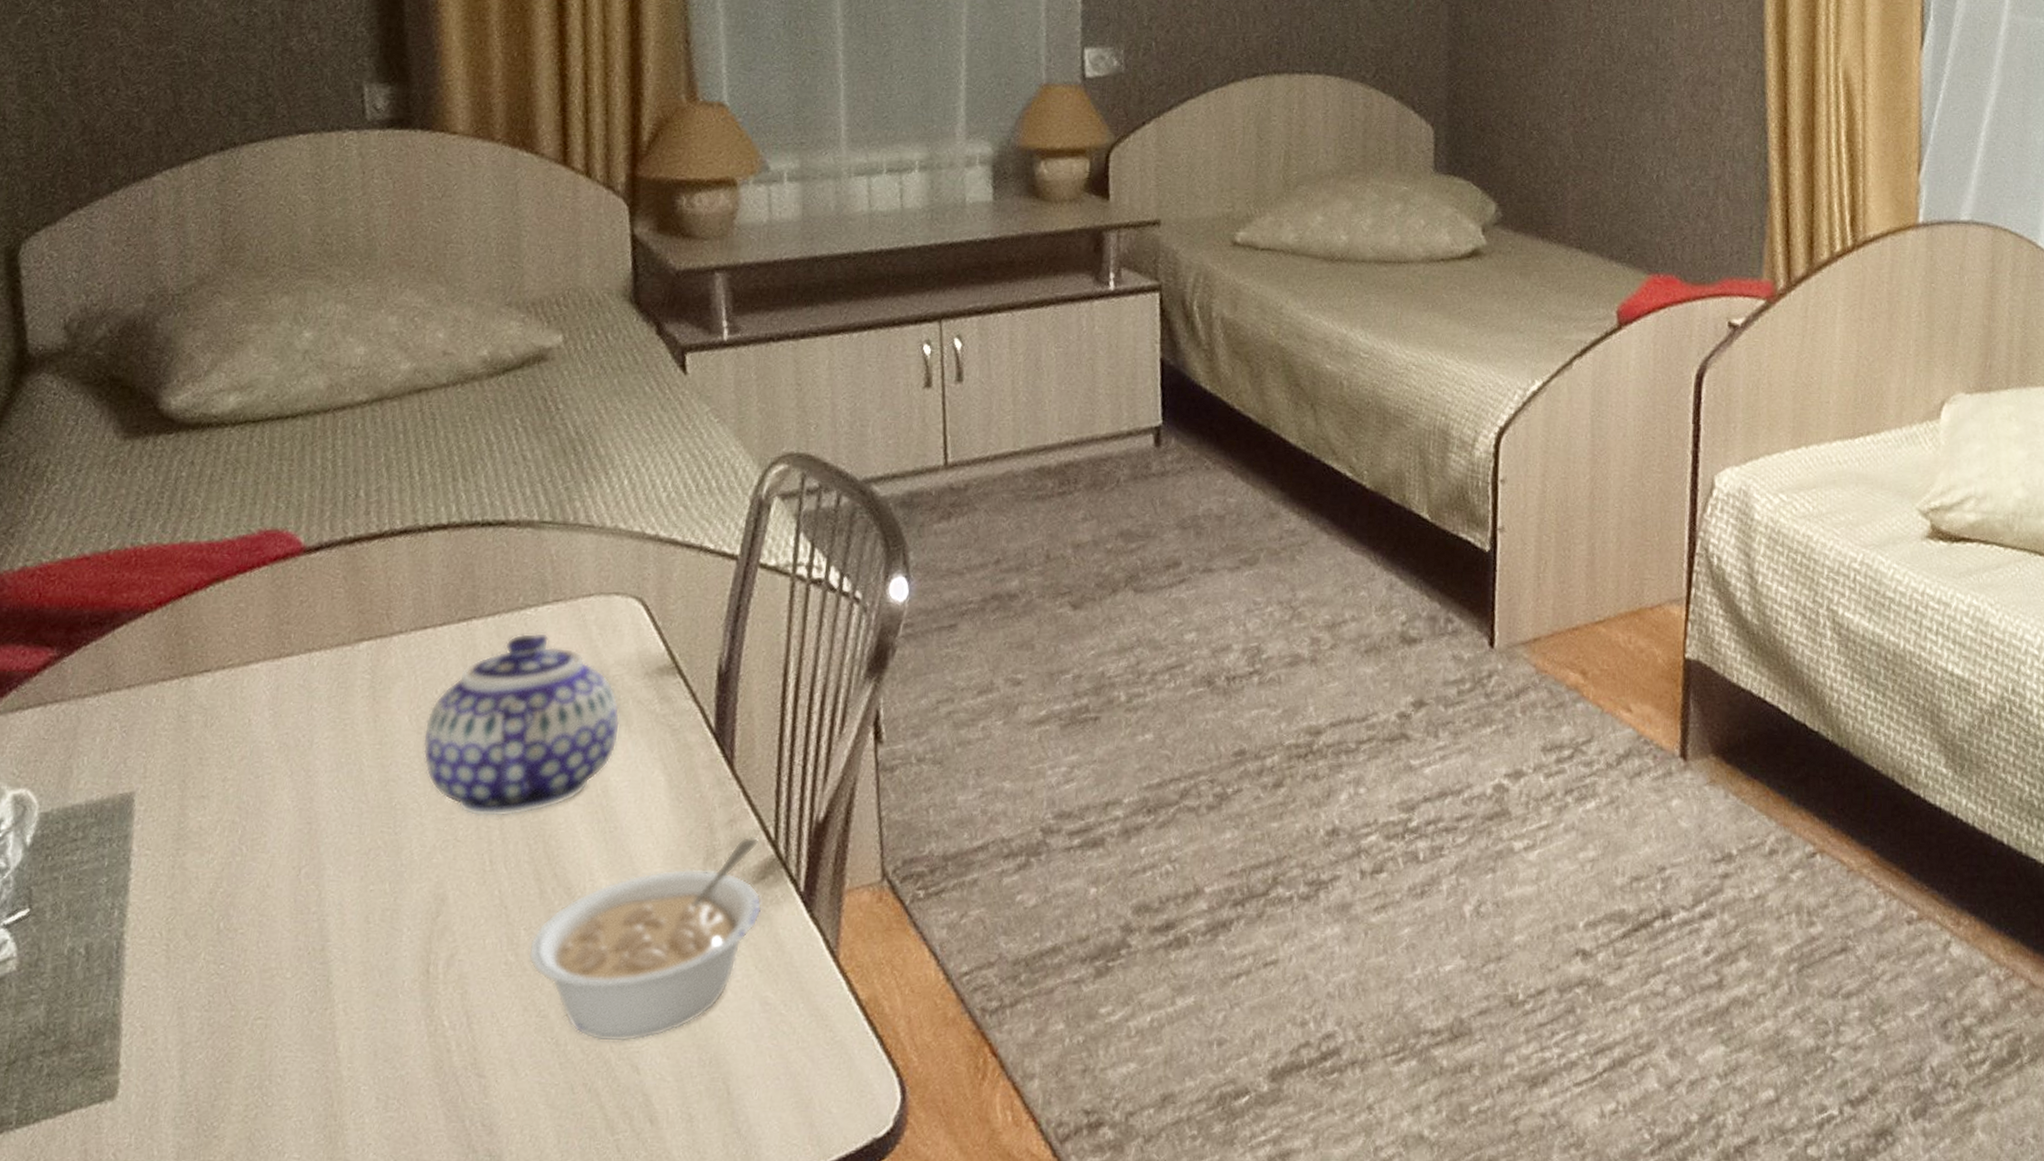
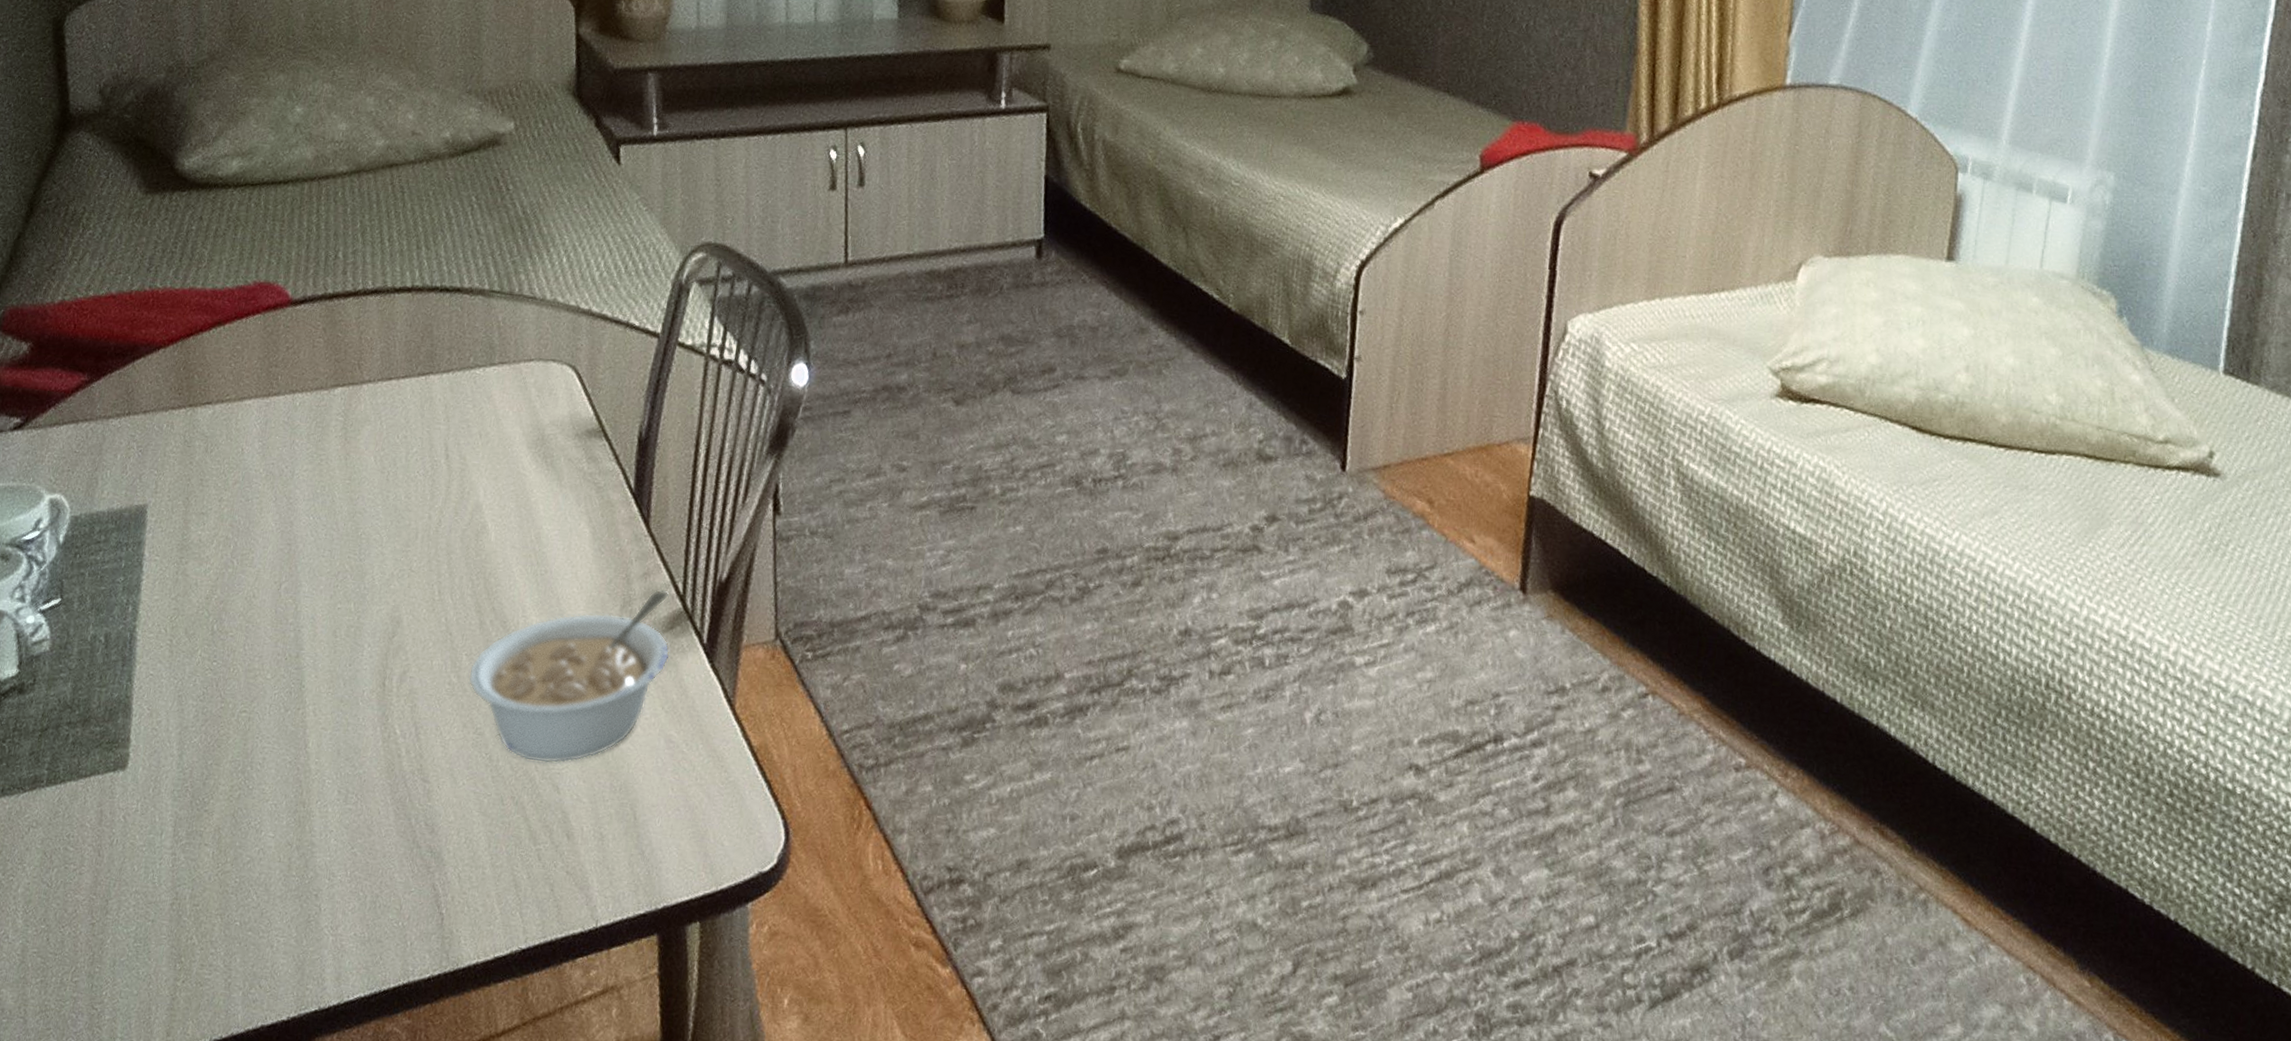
teapot: present [423,632,620,818] -> none [385,390,553,553]

